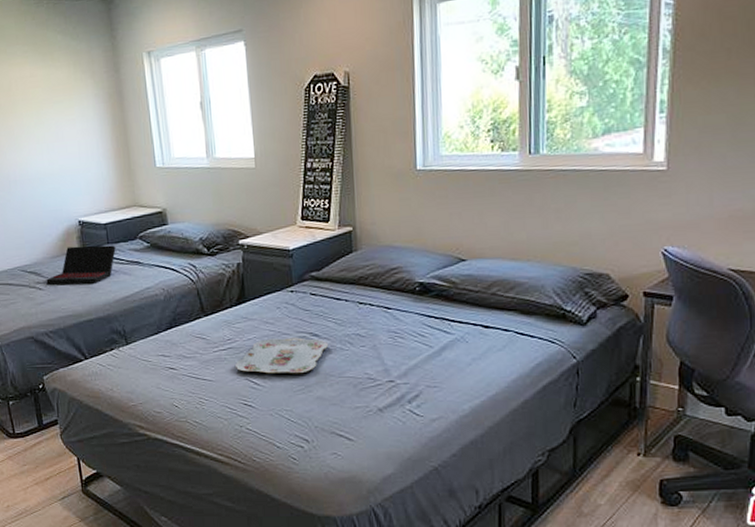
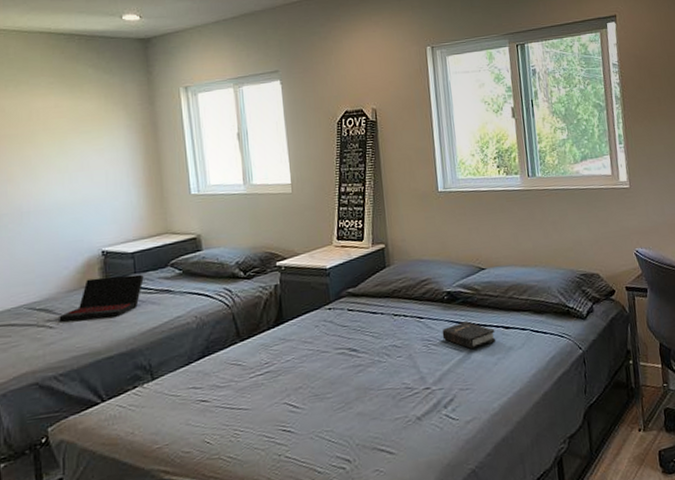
serving tray: present [236,337,329,374] -> none [273,354,367,396]
hardback book: none [411,316,473,347] -> present [442,321,496,350]

